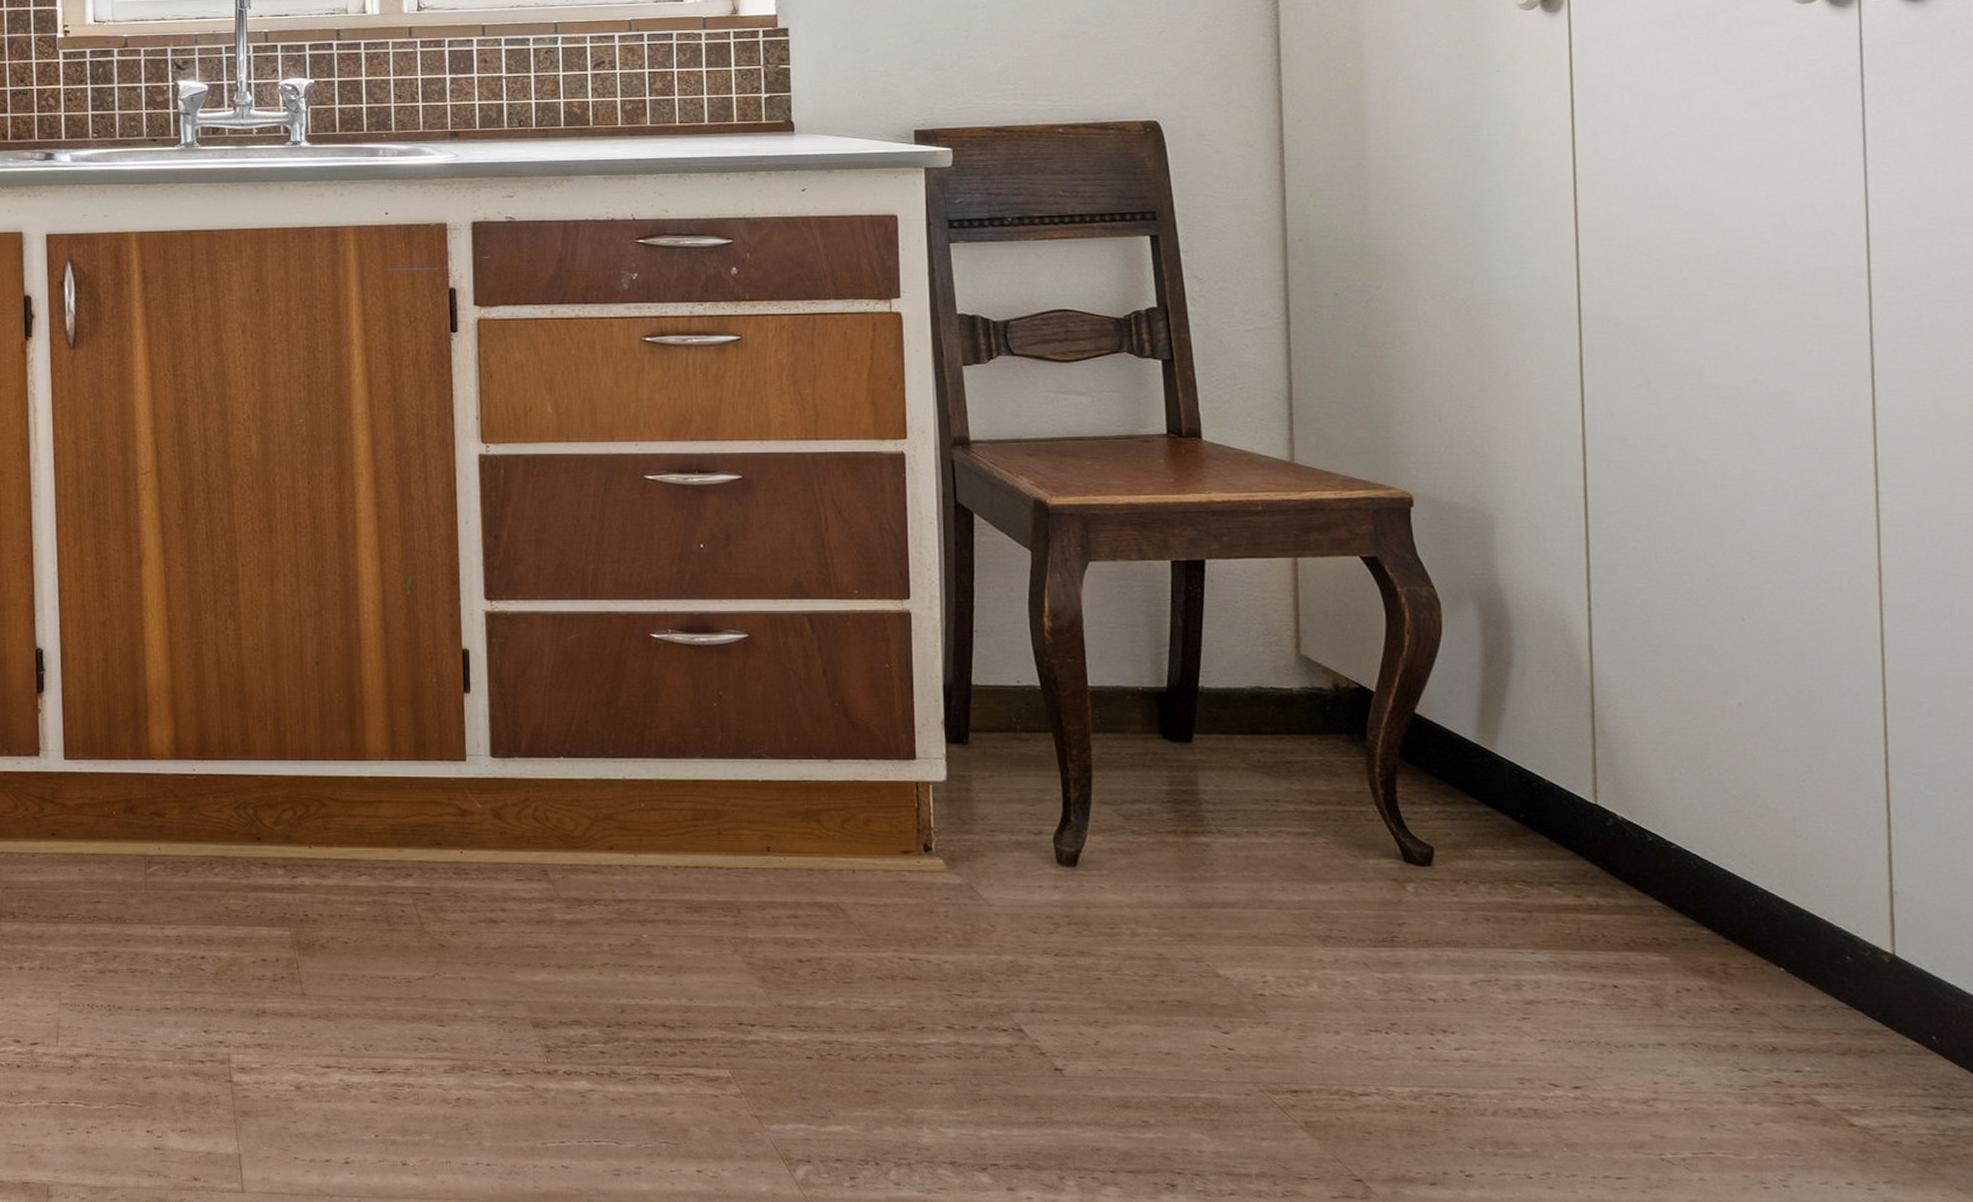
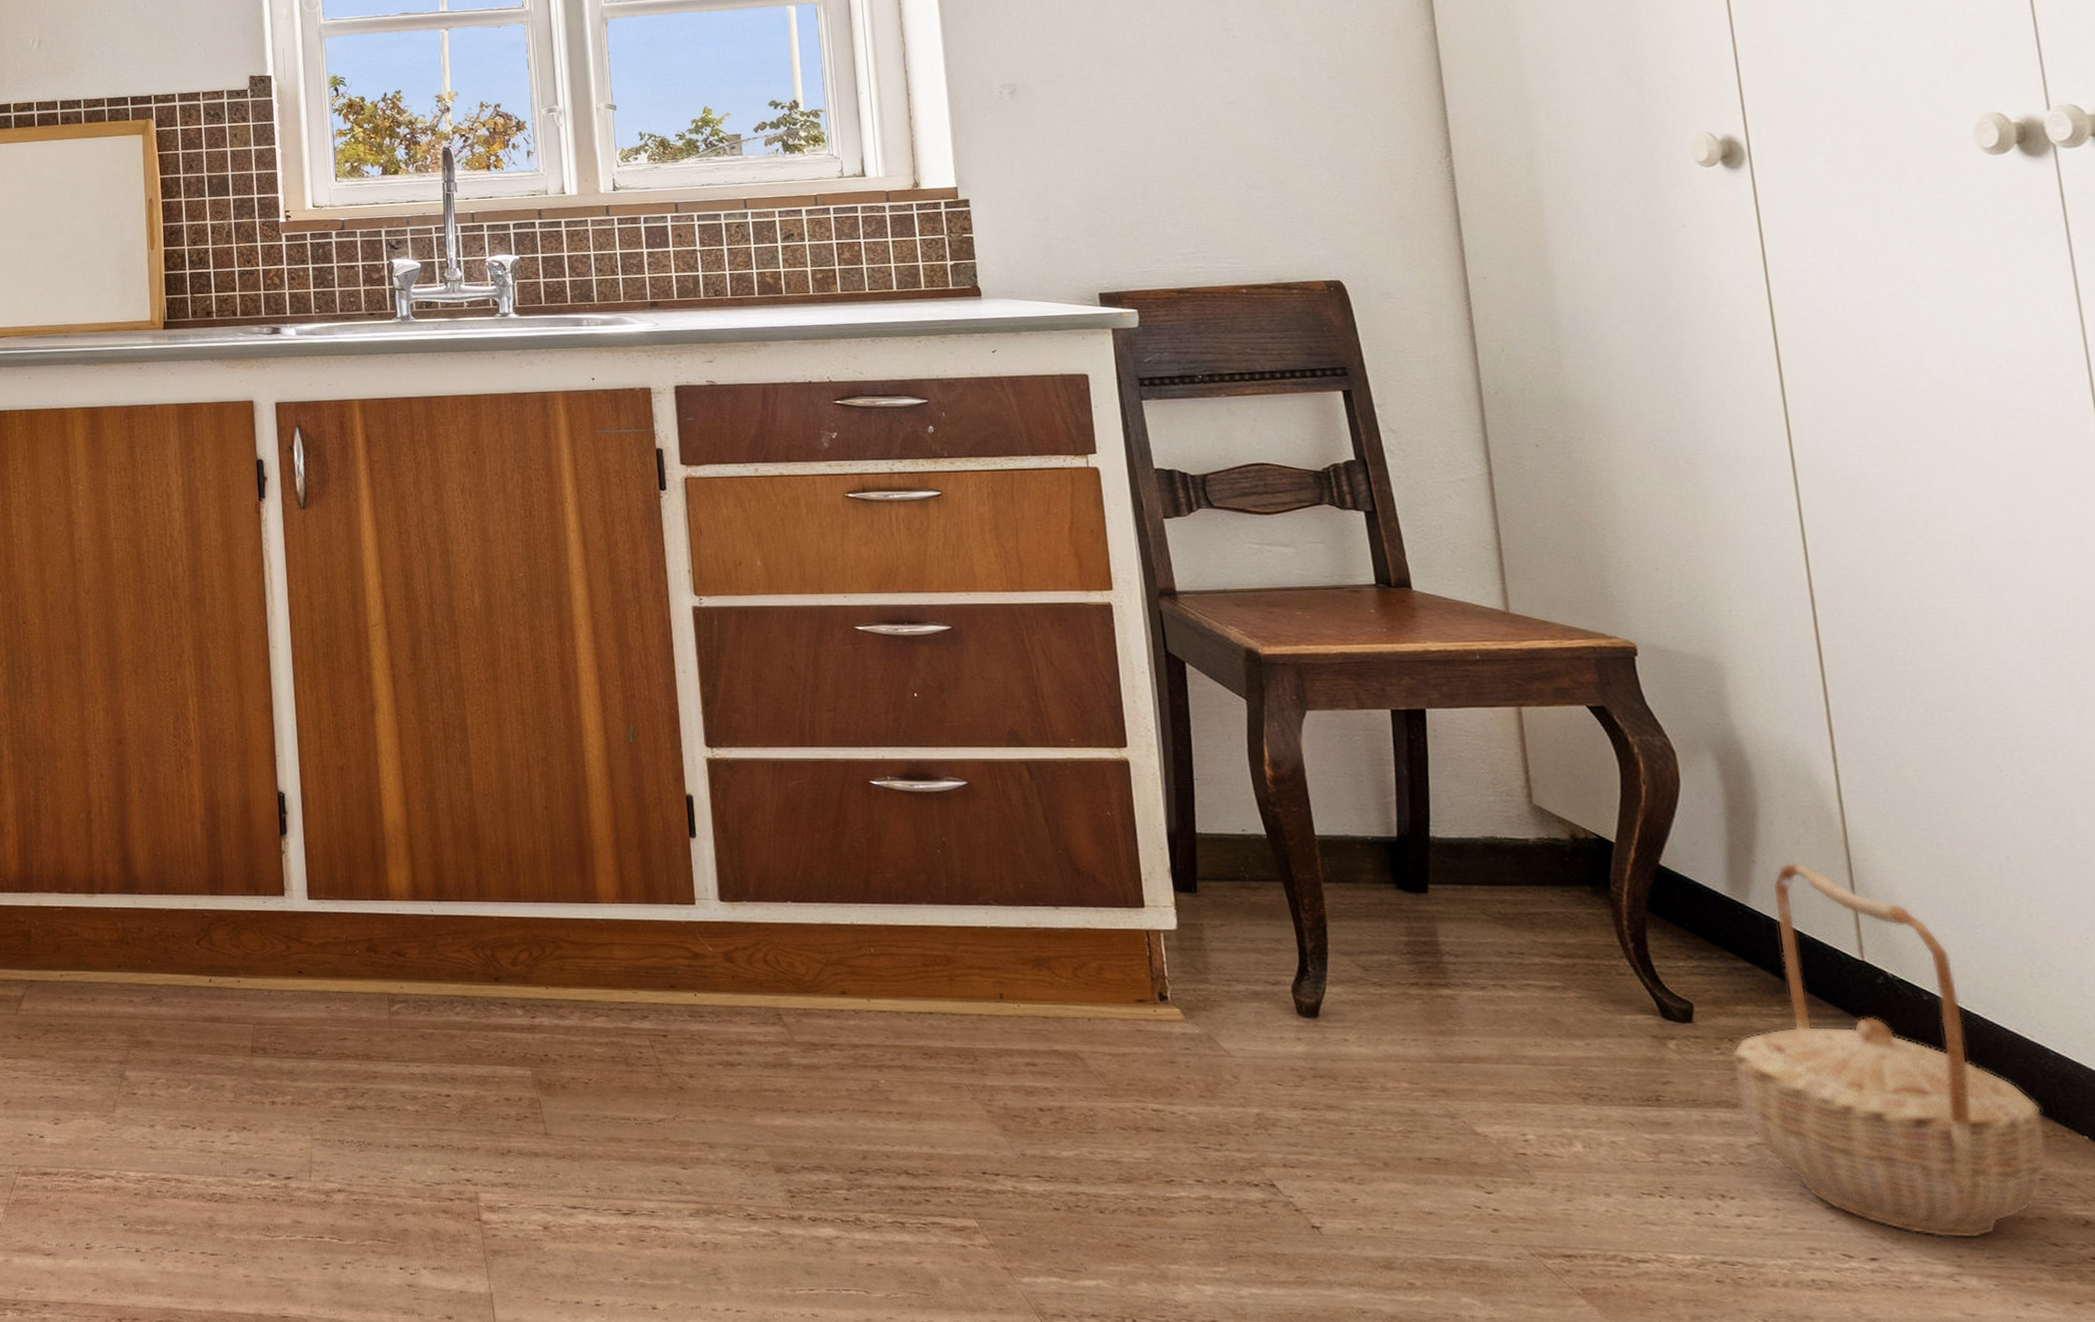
basket: none [1465,709,1745,1067] -> present [1731,862,2047,1239]

